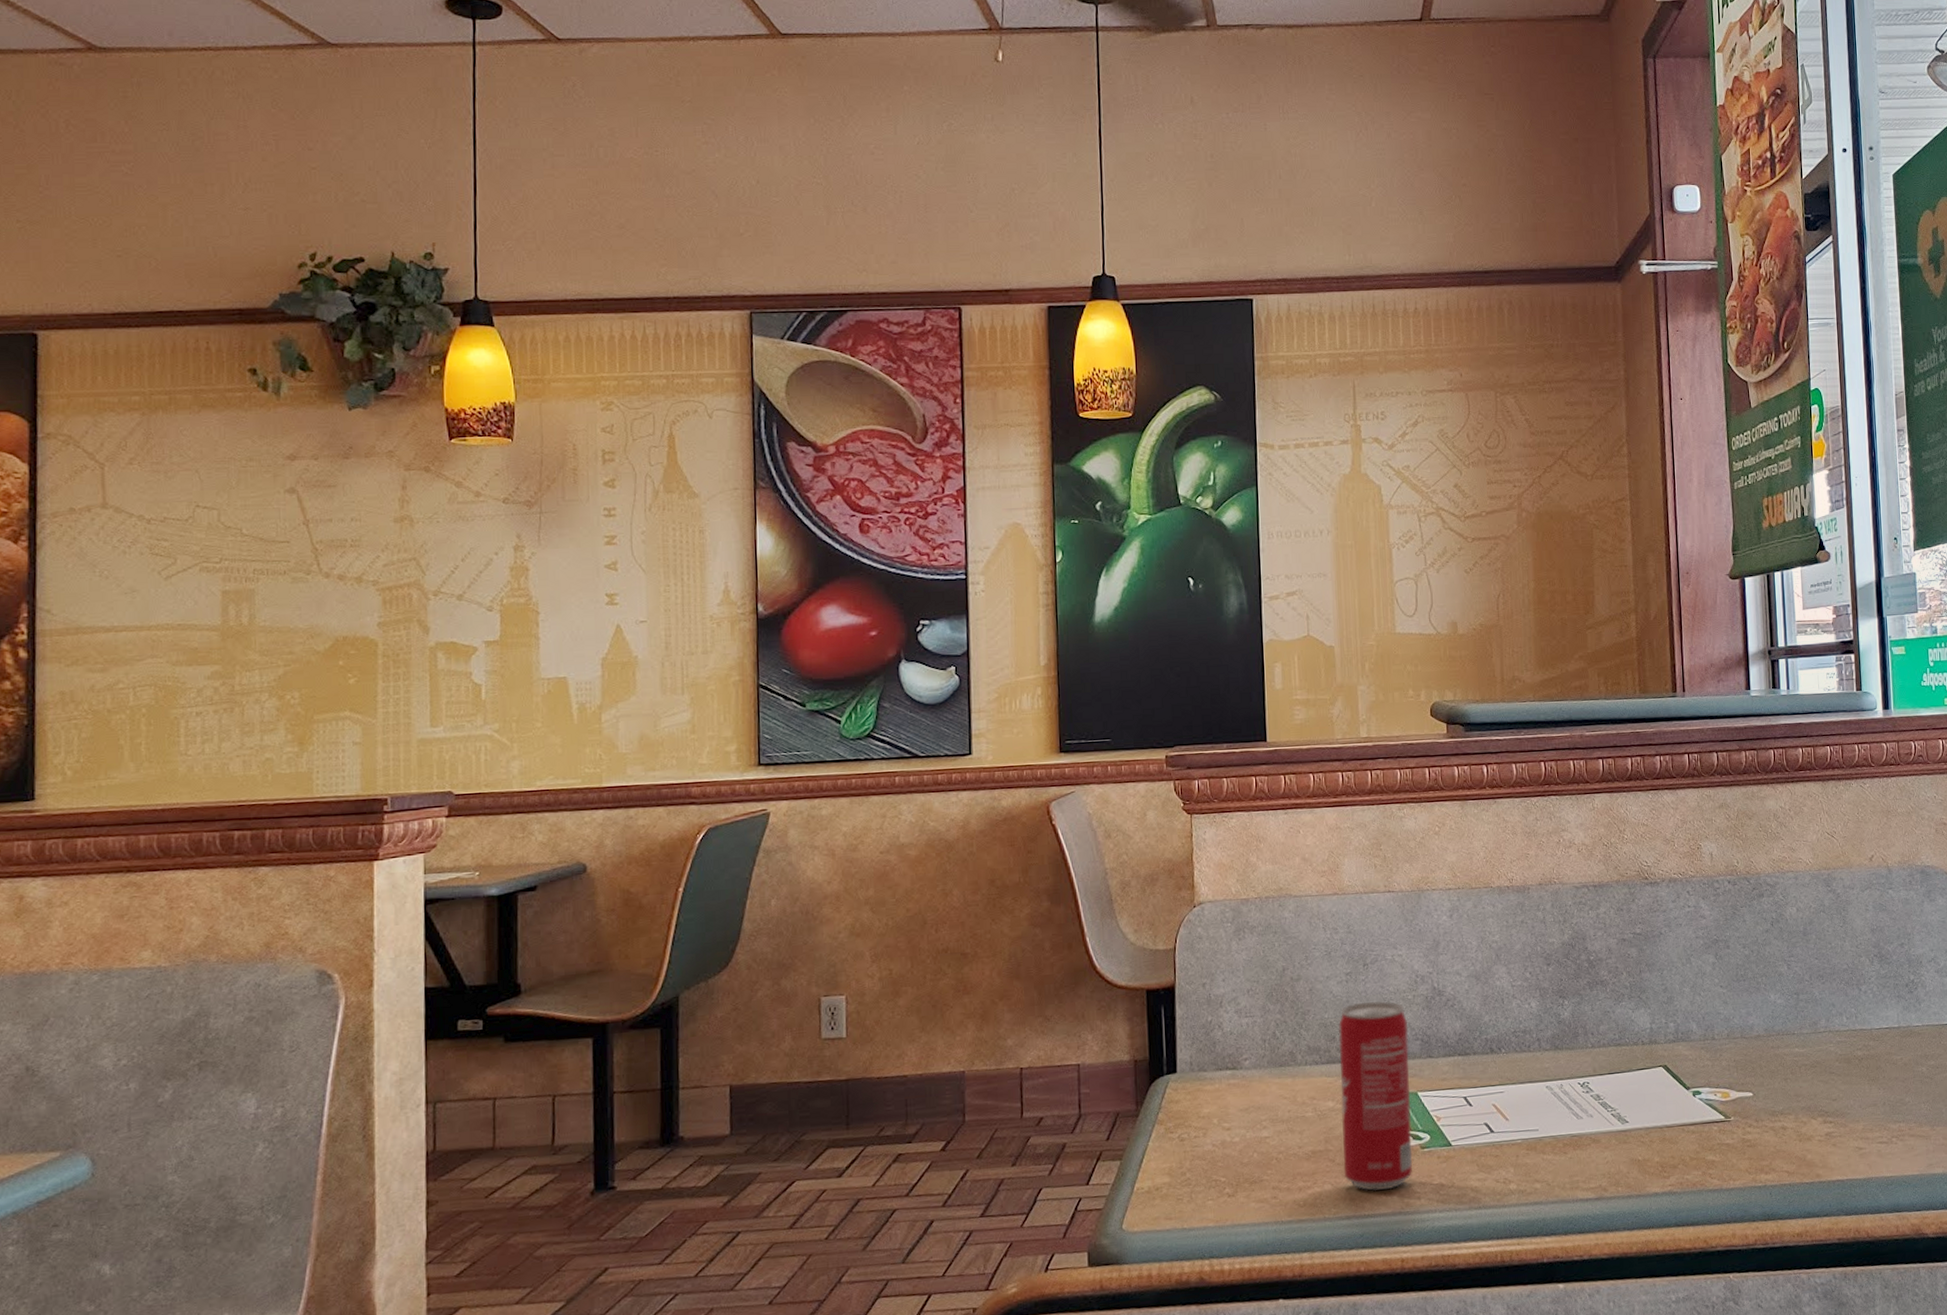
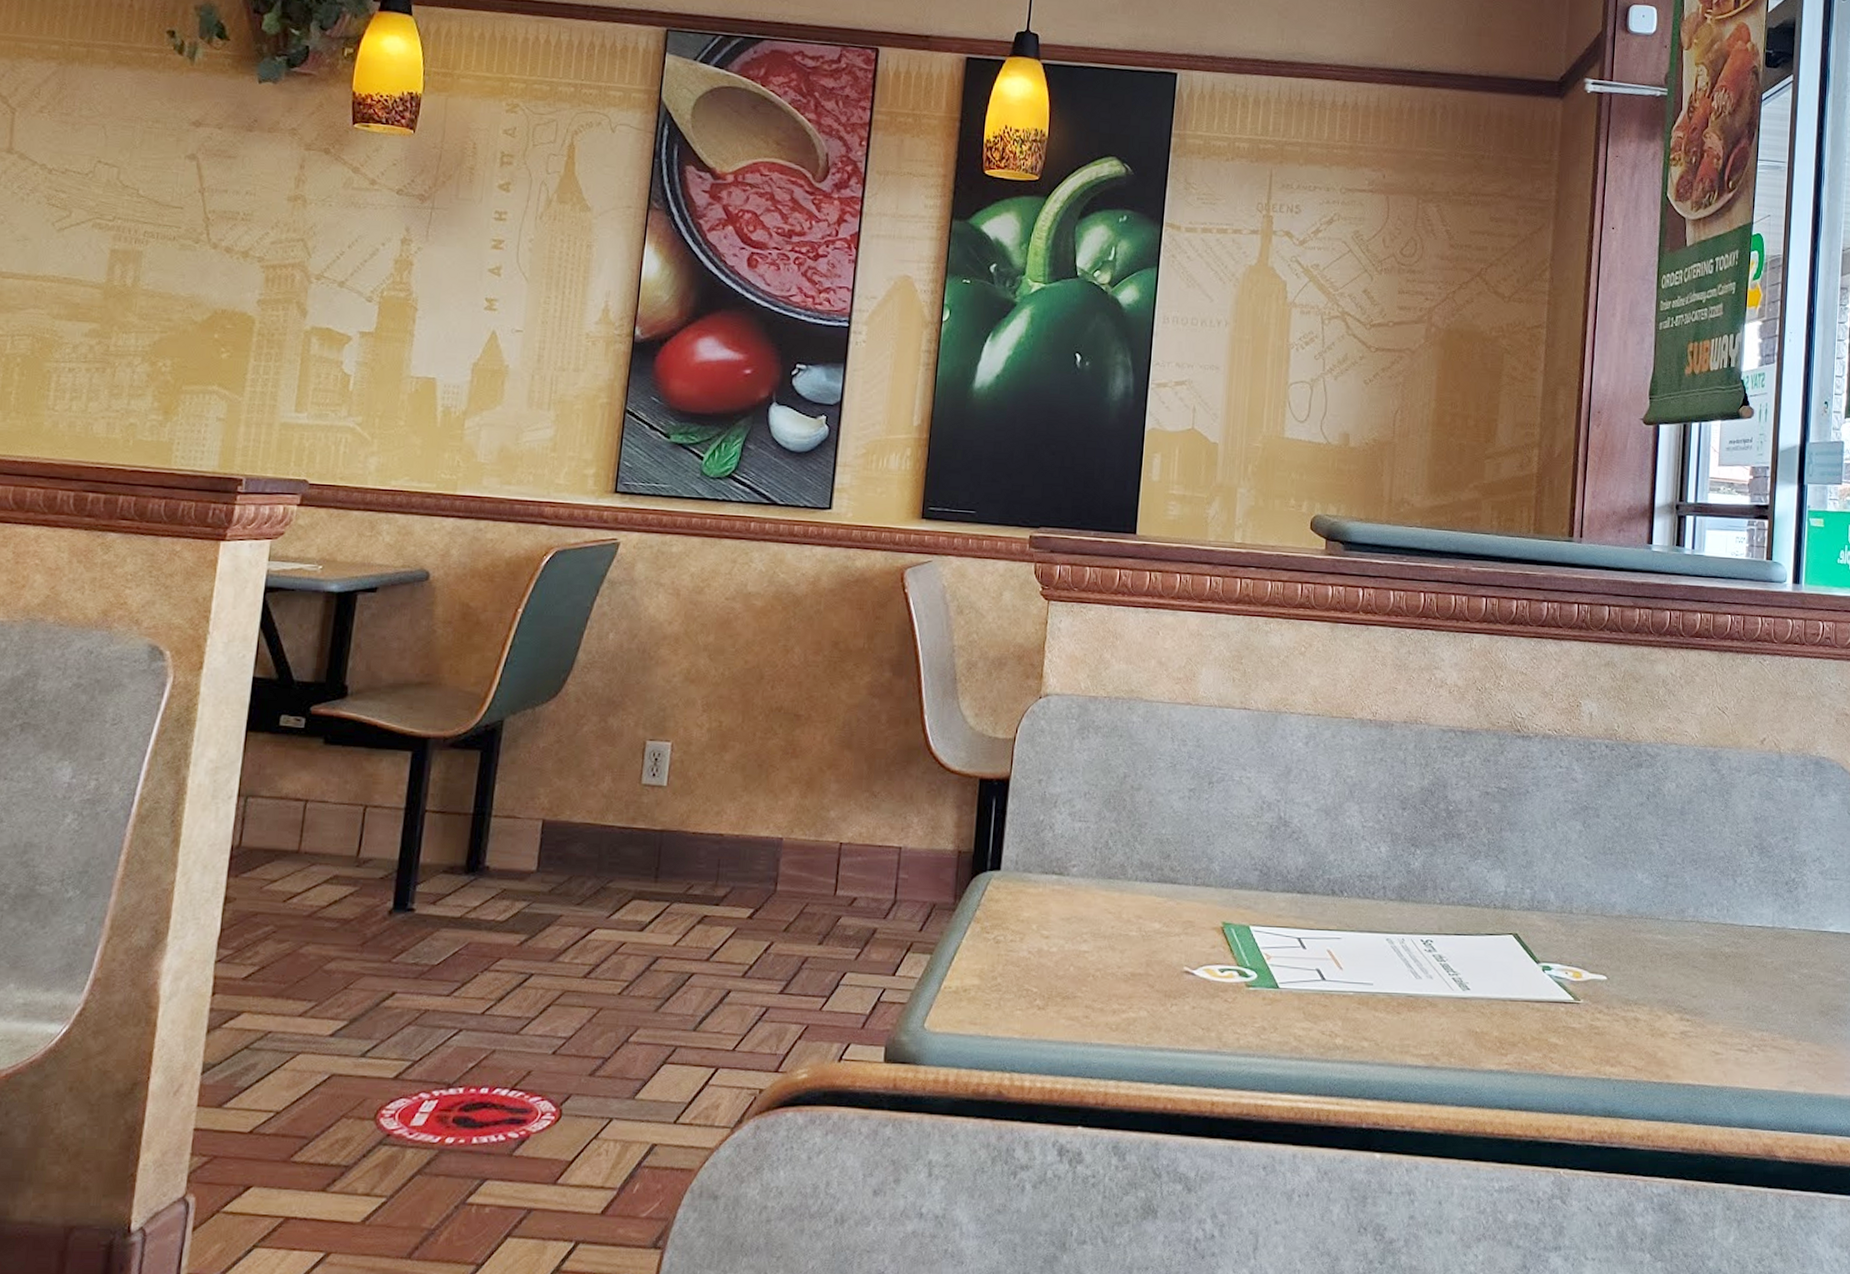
beverage can: present [1338,1001,1413,1191] -> none [1162,823,1249,1026]

